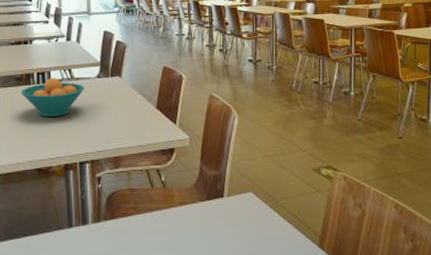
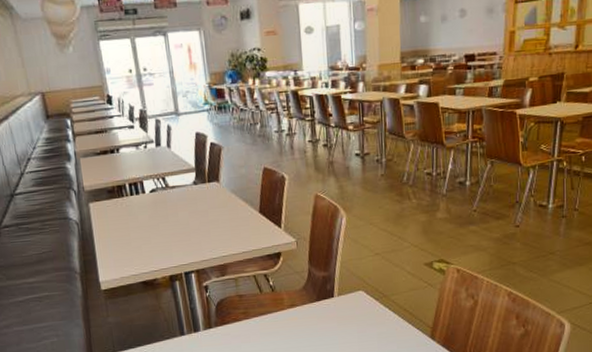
fruit bowl: present [20,77,85,118] -> none [114,187,182,230]

